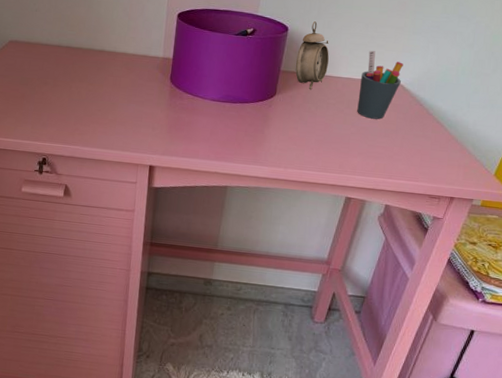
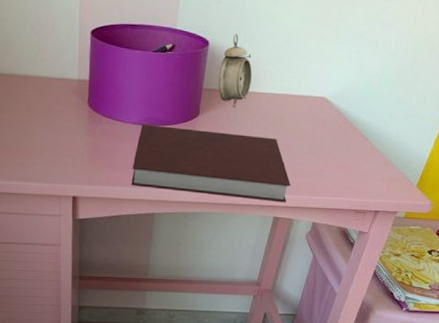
notebook: none [206,101,365,184] -> present [131,124,291,203]
pen holder: present [357,51,403,119] -> none [282,63,327,135]

